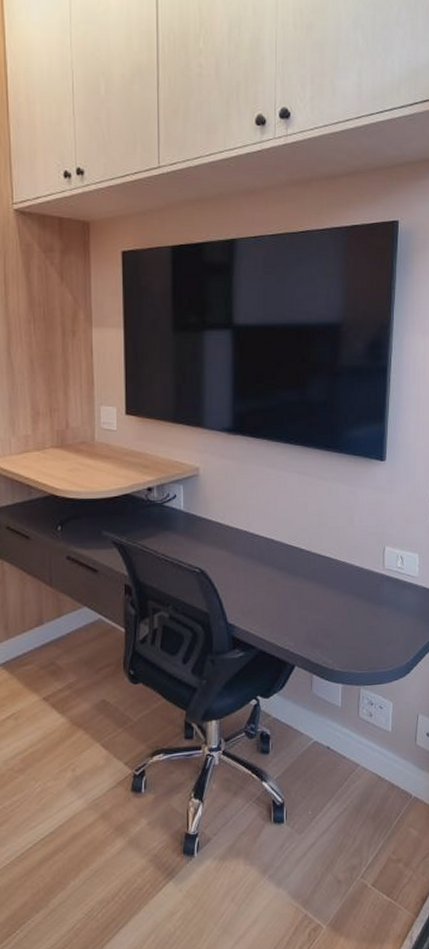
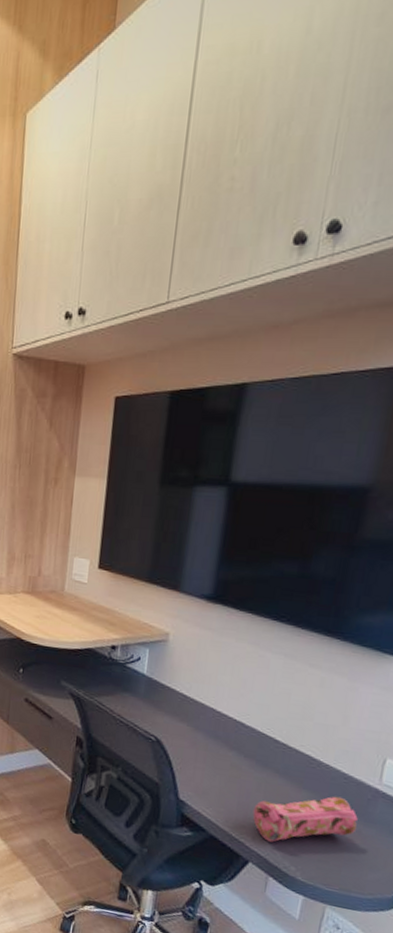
pencil case: none [292,588,372,643] -> present [252,796,358,842]

